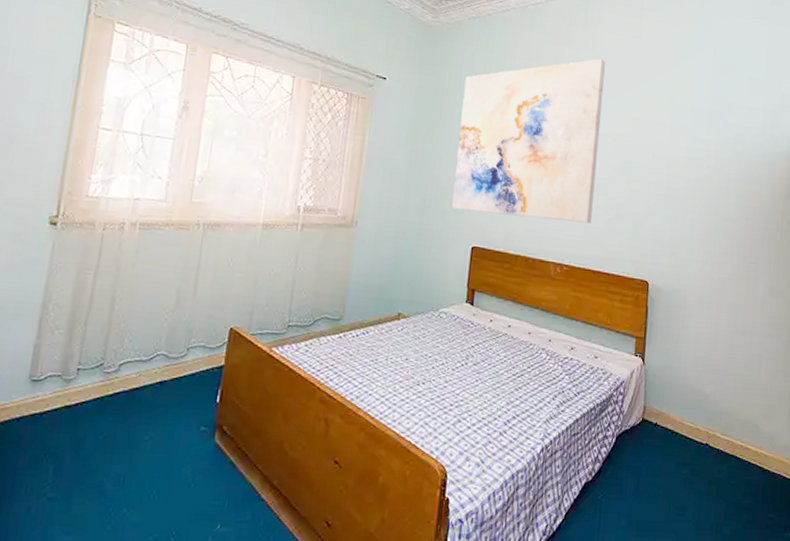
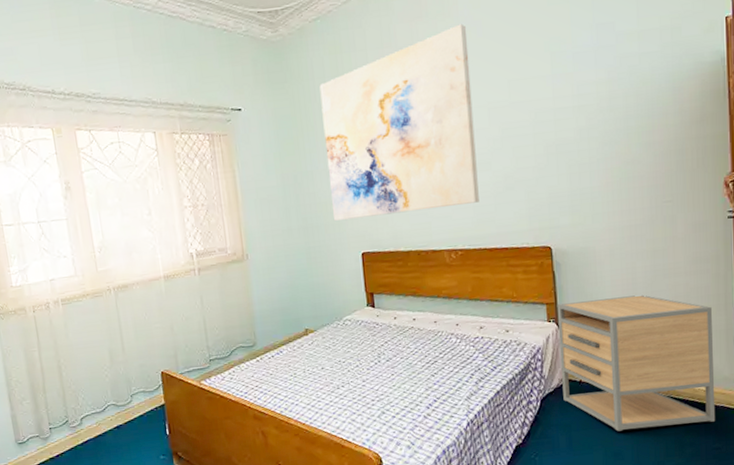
nightstand: none [638,340,779,489] -> present [558,294,716,432]

